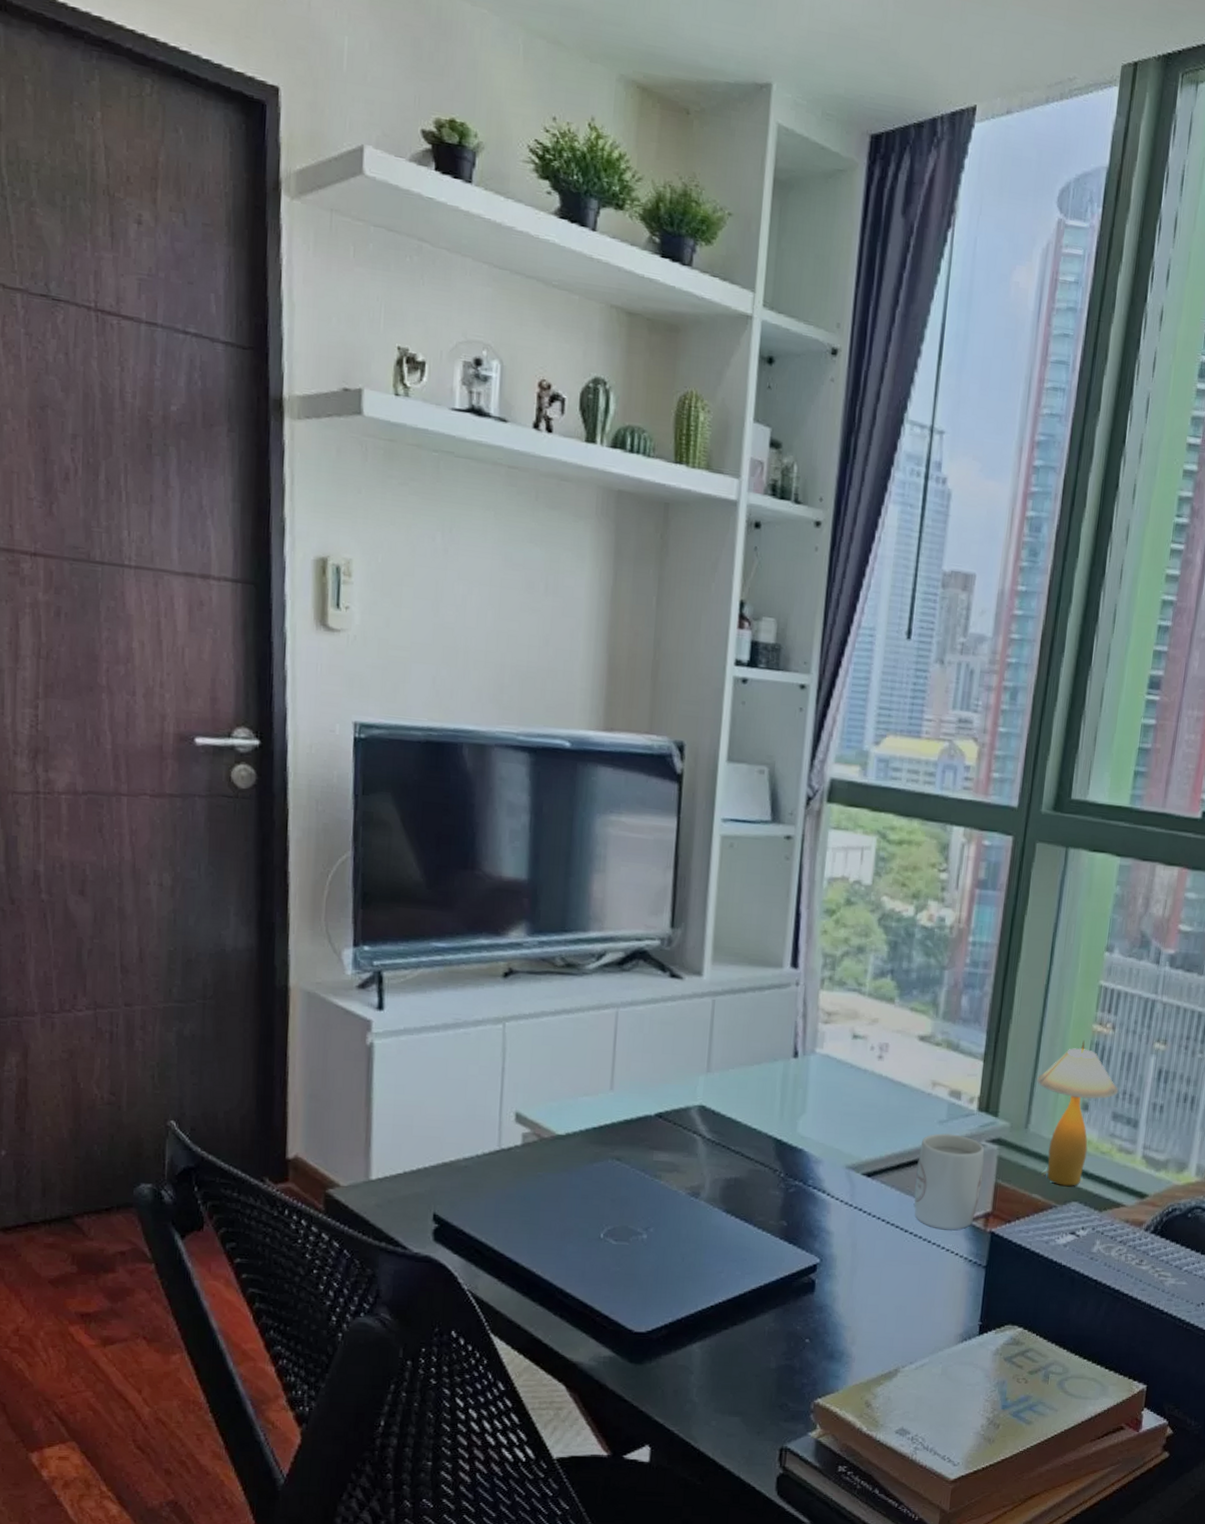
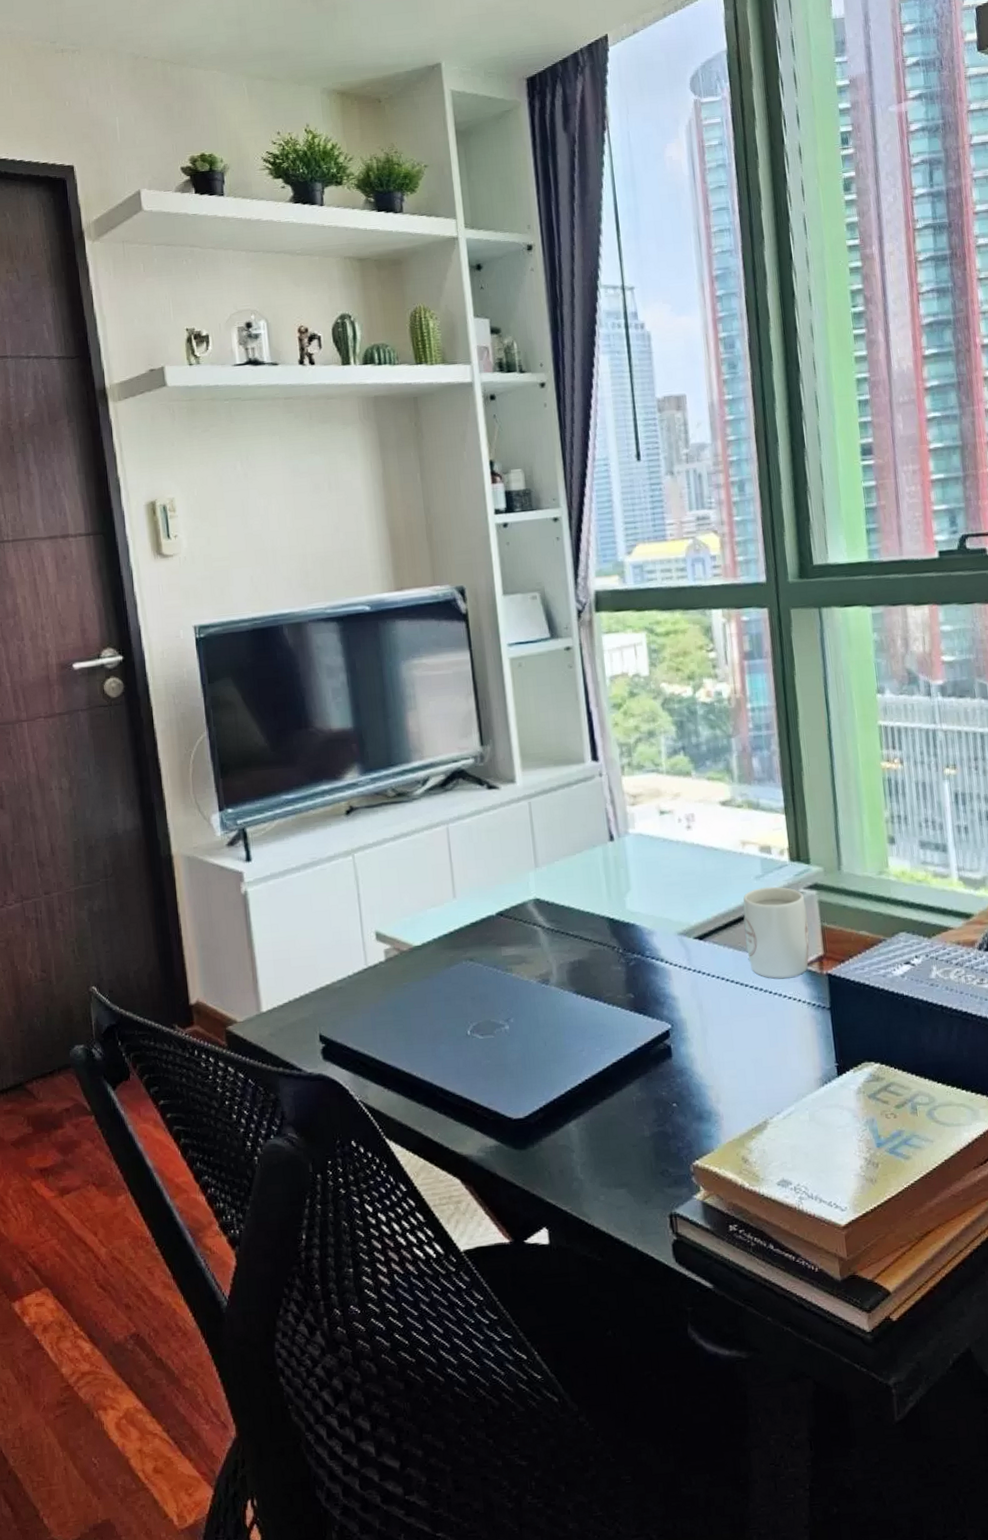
table lamp: present [1037,1039,1119,1186] -> none [839,778,921,919]

